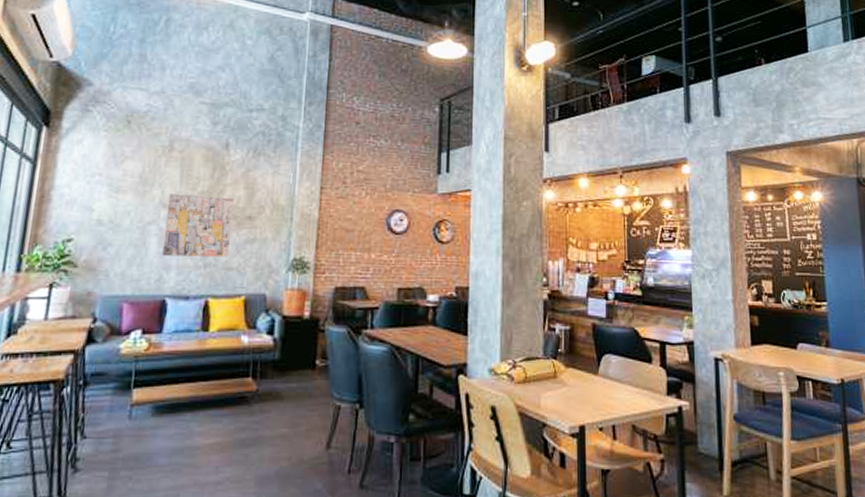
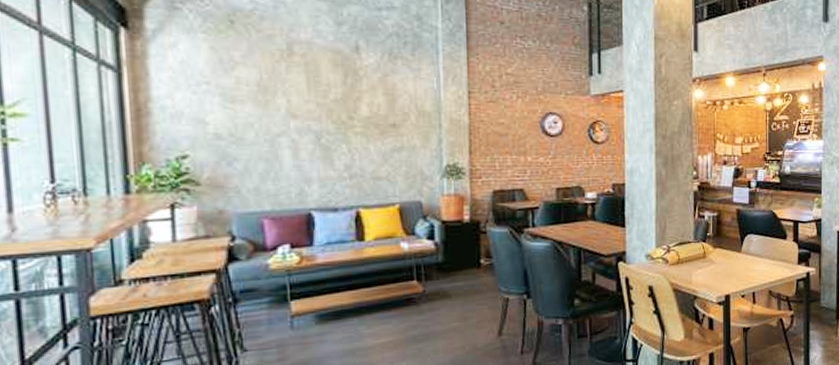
wall art: present [162,194,233,258] -> none [296,103,375,169]

